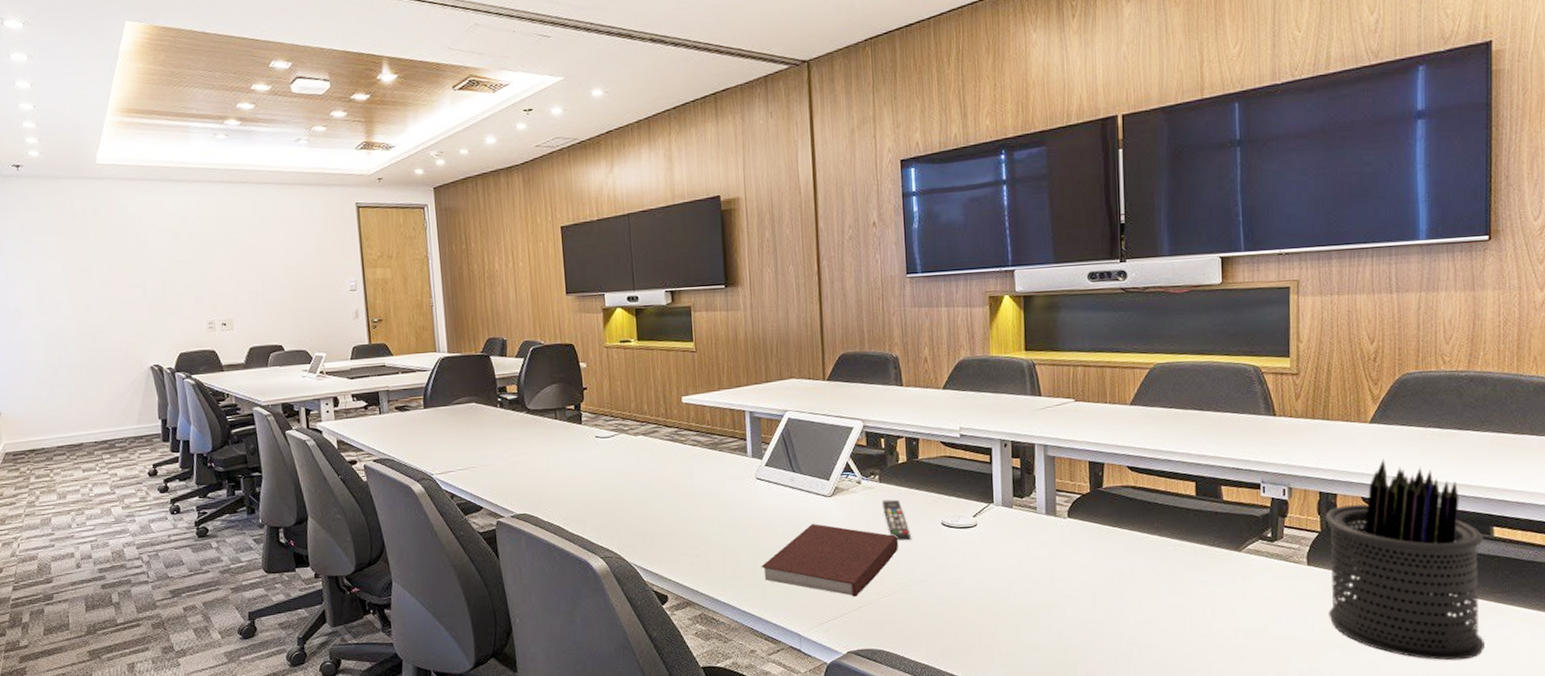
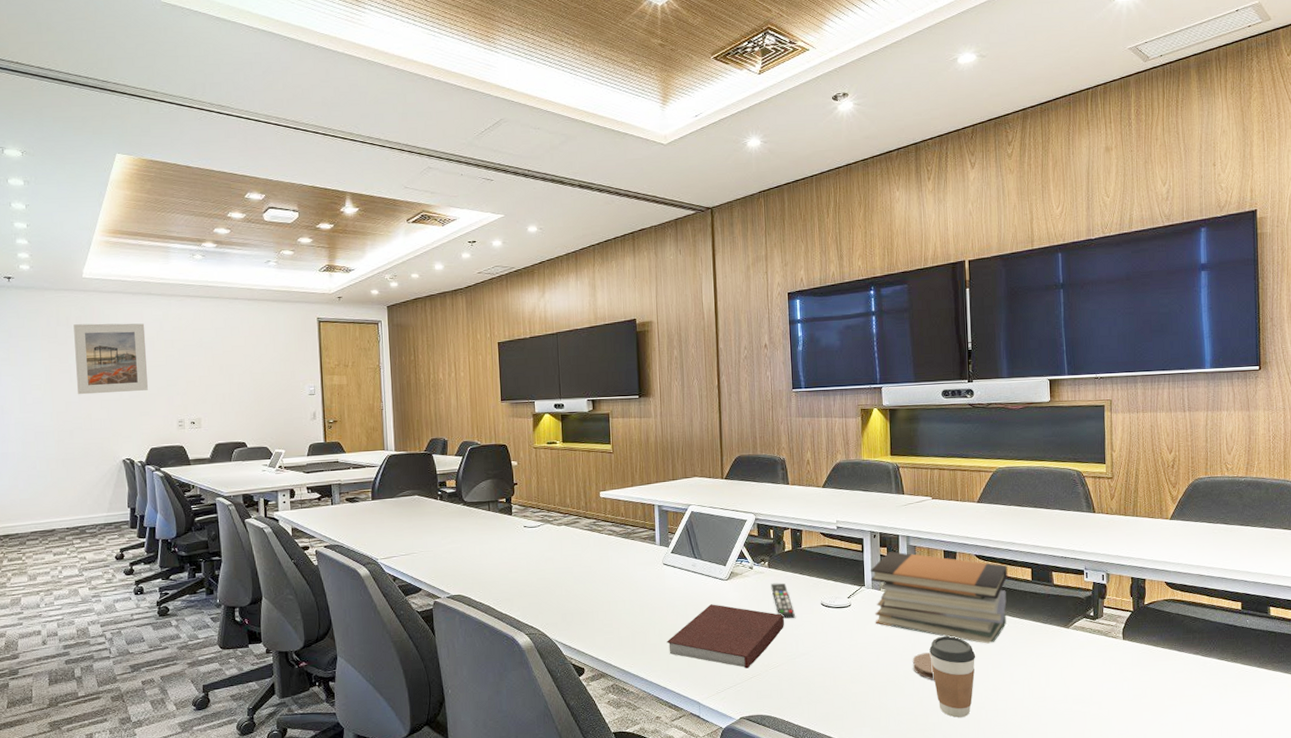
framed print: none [90,213,174,295] -> present [73,323,148,395]
book stack: none [1000,463,1166,570] -> present [870,551,1008,644]
coaster: none [1050,579,1077,611] -> present [912,652,935,680]
coffee cup: none [1071,560,1127,655] -> present [929,636,976,718]
pen holder: present [1325,459,1484,661] -> none [1136,549,1266,721]

